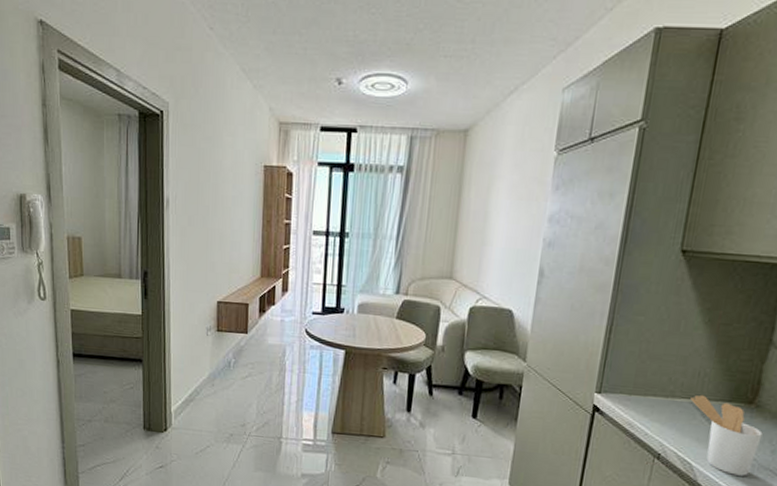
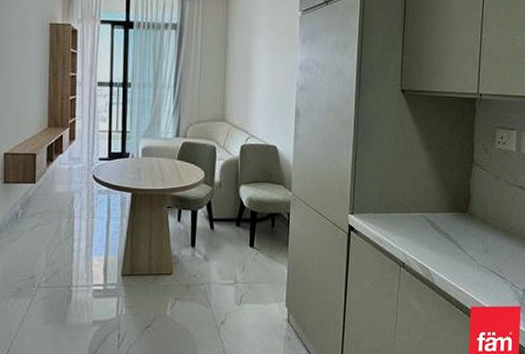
utensil holder: present [690,394,763,476] -> none [422,208,477,275]

